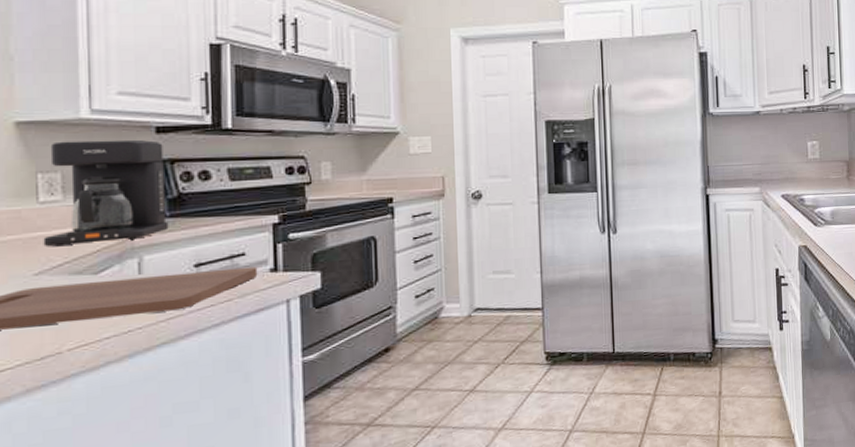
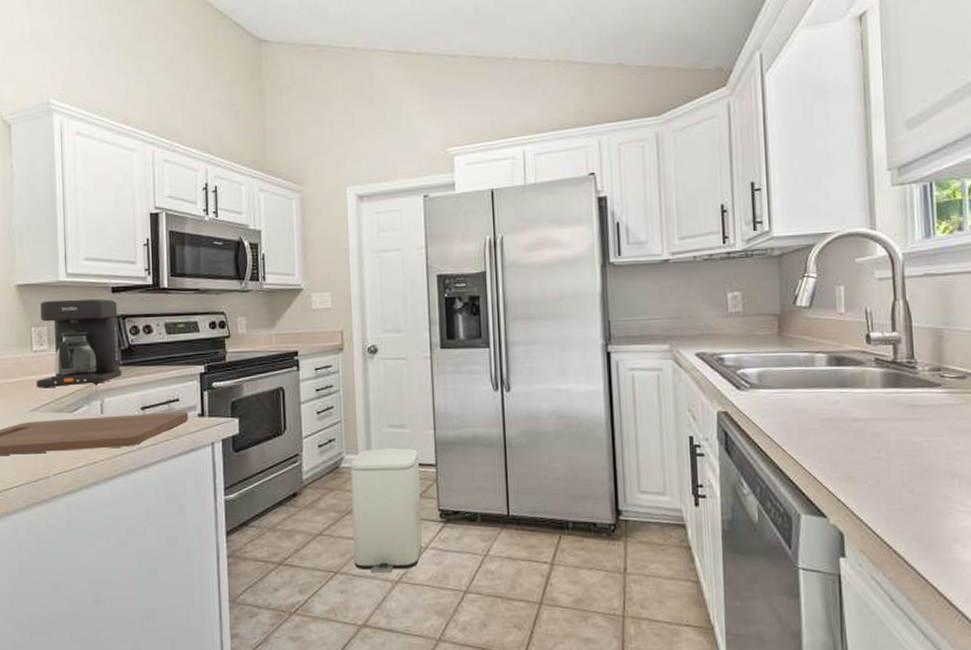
pedal bin: none [451,294,527,424] -> present [350,448,422,574]

